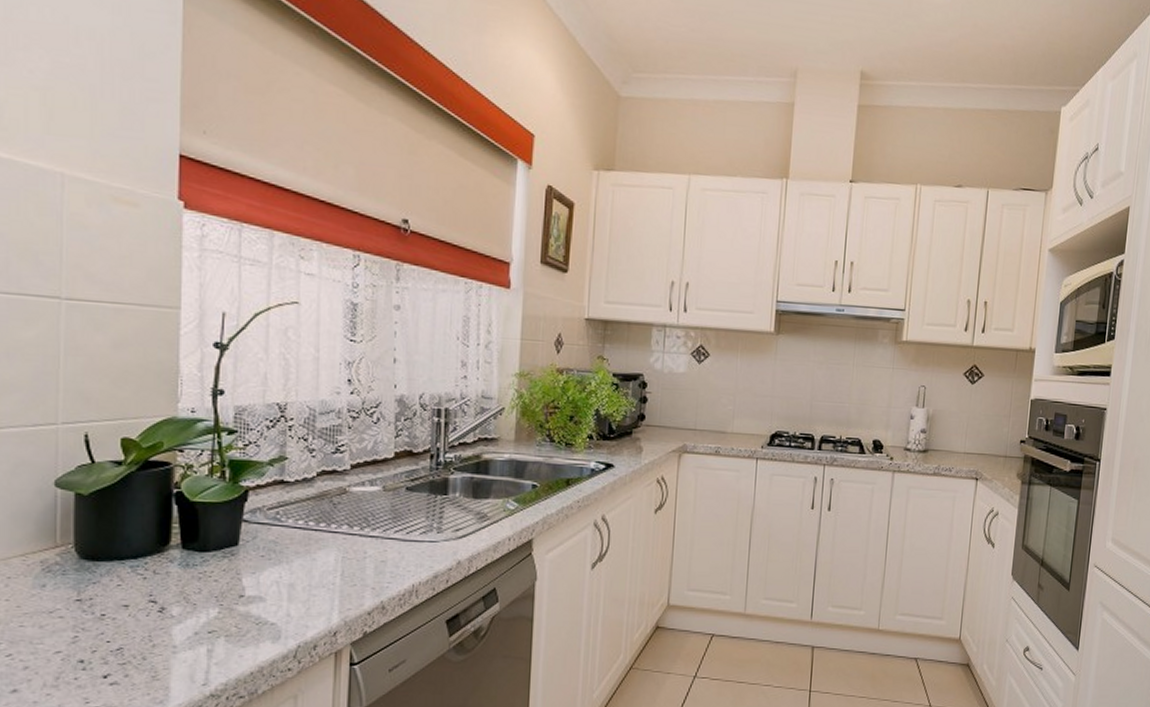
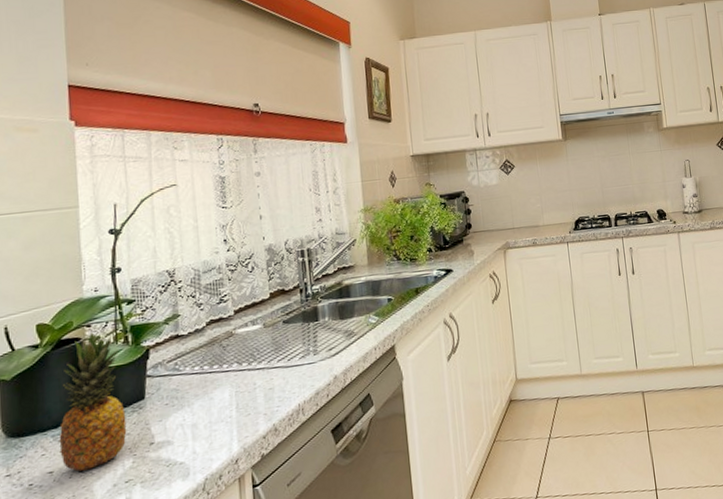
fruit: none [138,459,215,611] -> present [59,332,127,472]

